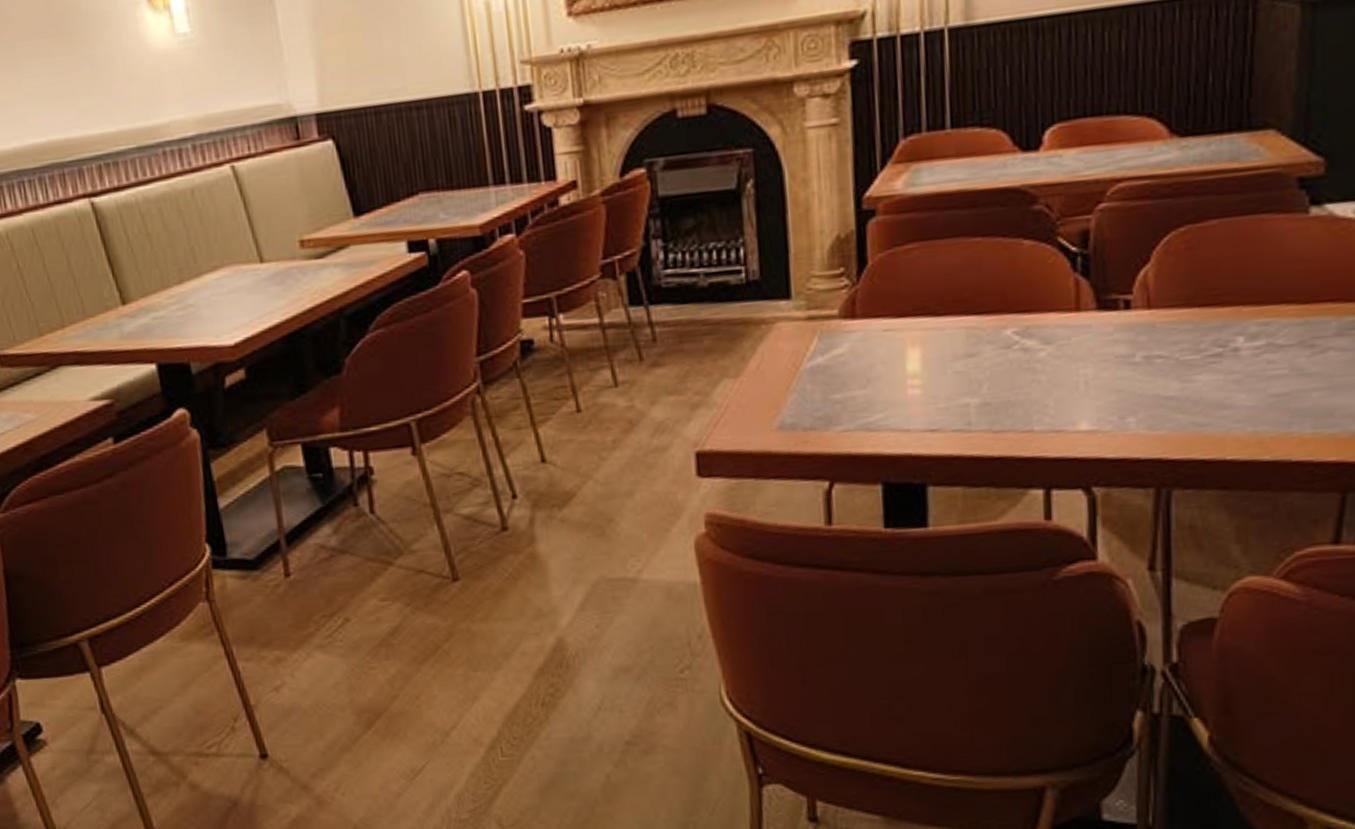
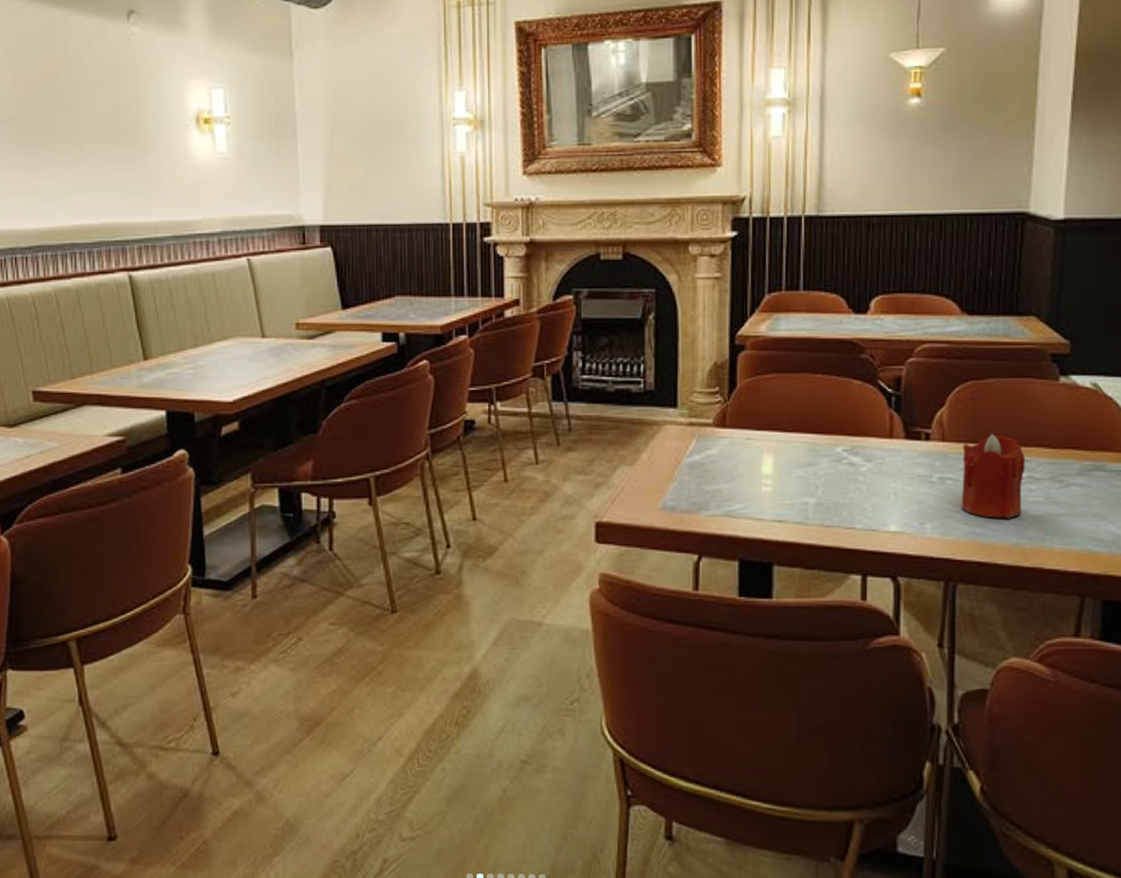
candle: none [1175,293,1264,402] -> present [961,434,1026,518]

